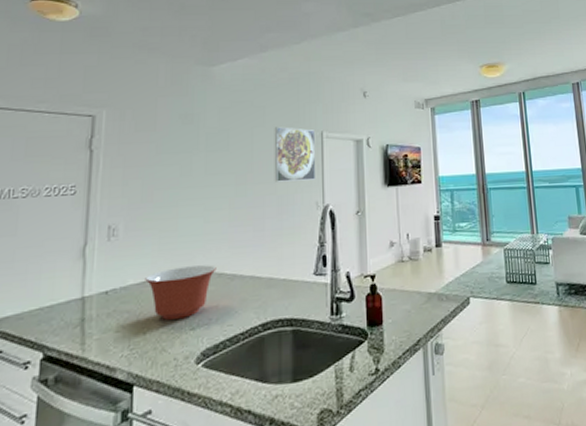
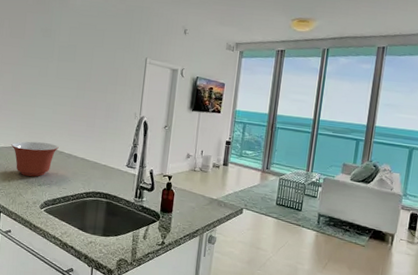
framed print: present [274,127,316,182] -> none [105,49,141,96]

